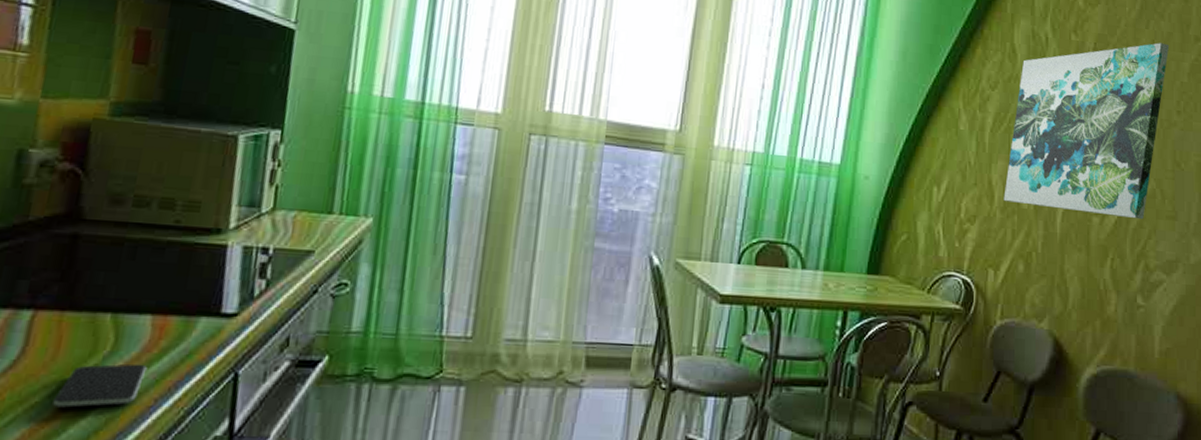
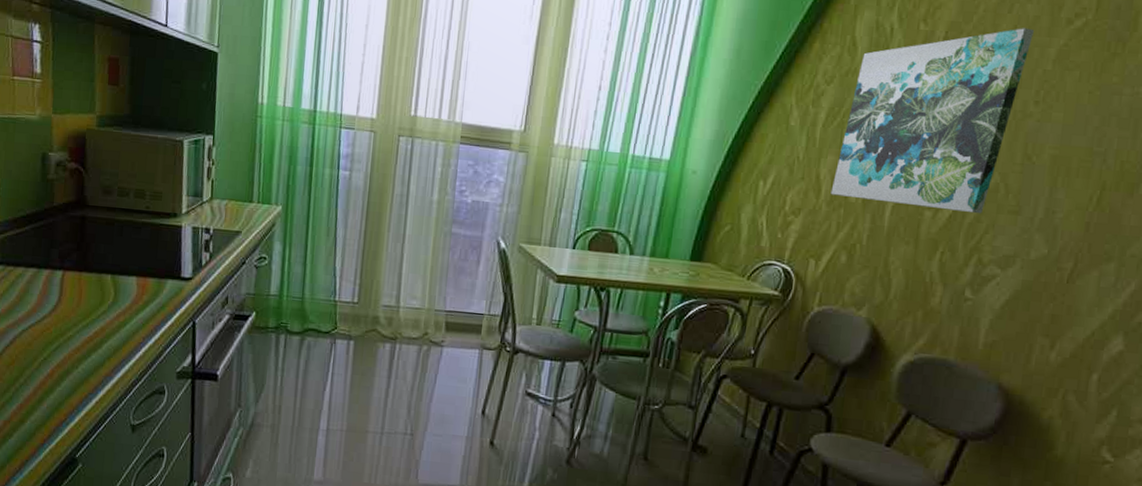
smartphone: present [53,363,147,408] -> none [81,311,136,341]

